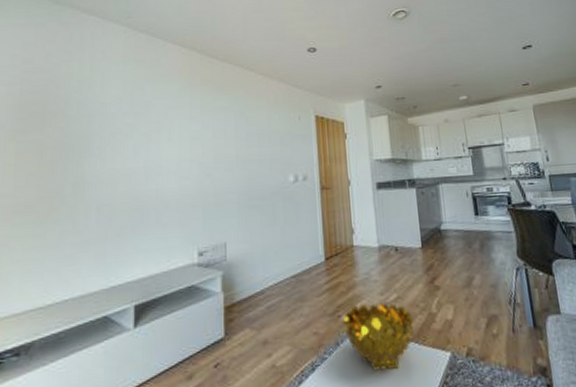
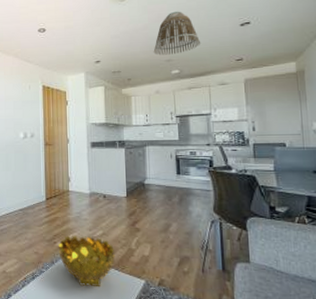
lamp shade: none [438,32,487,80] -> present [153,11,201,55]

